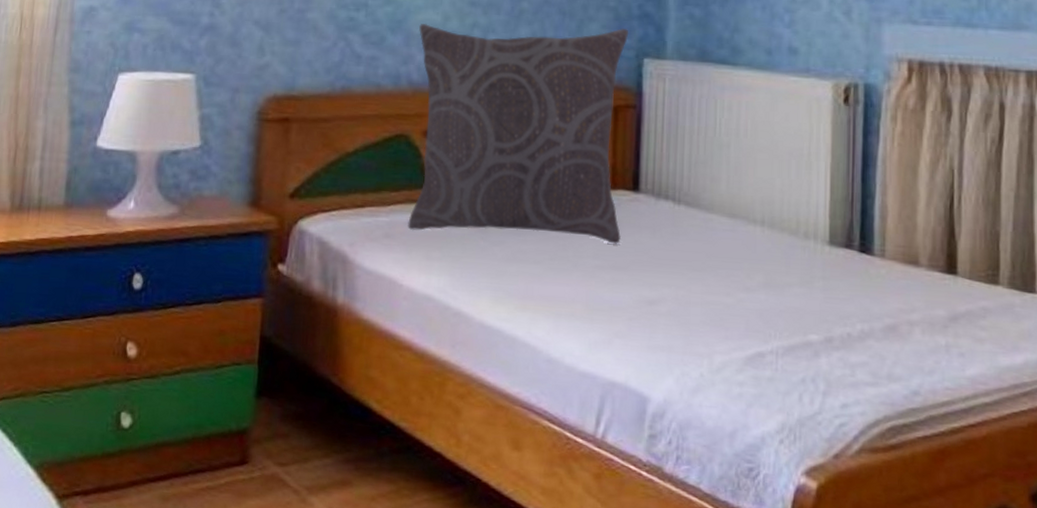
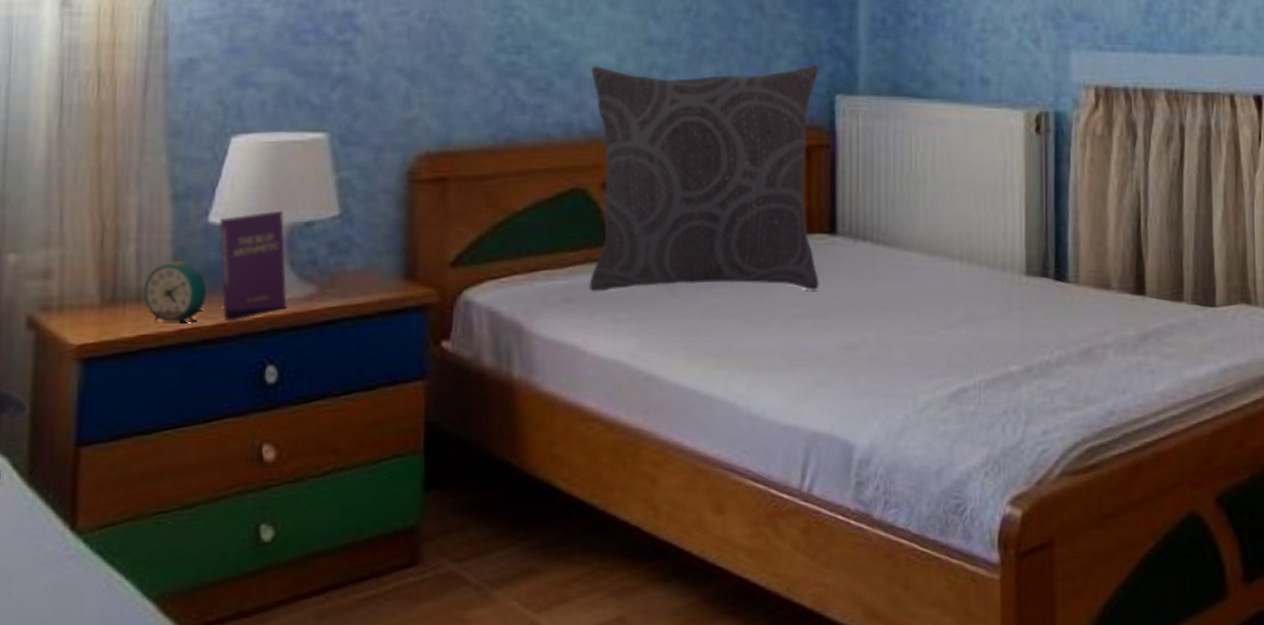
alarm clock: none [43,176,92,232] -> present [143,259,206,323]
book: none [103,139,156,233] -> present [218,210,287,322]

